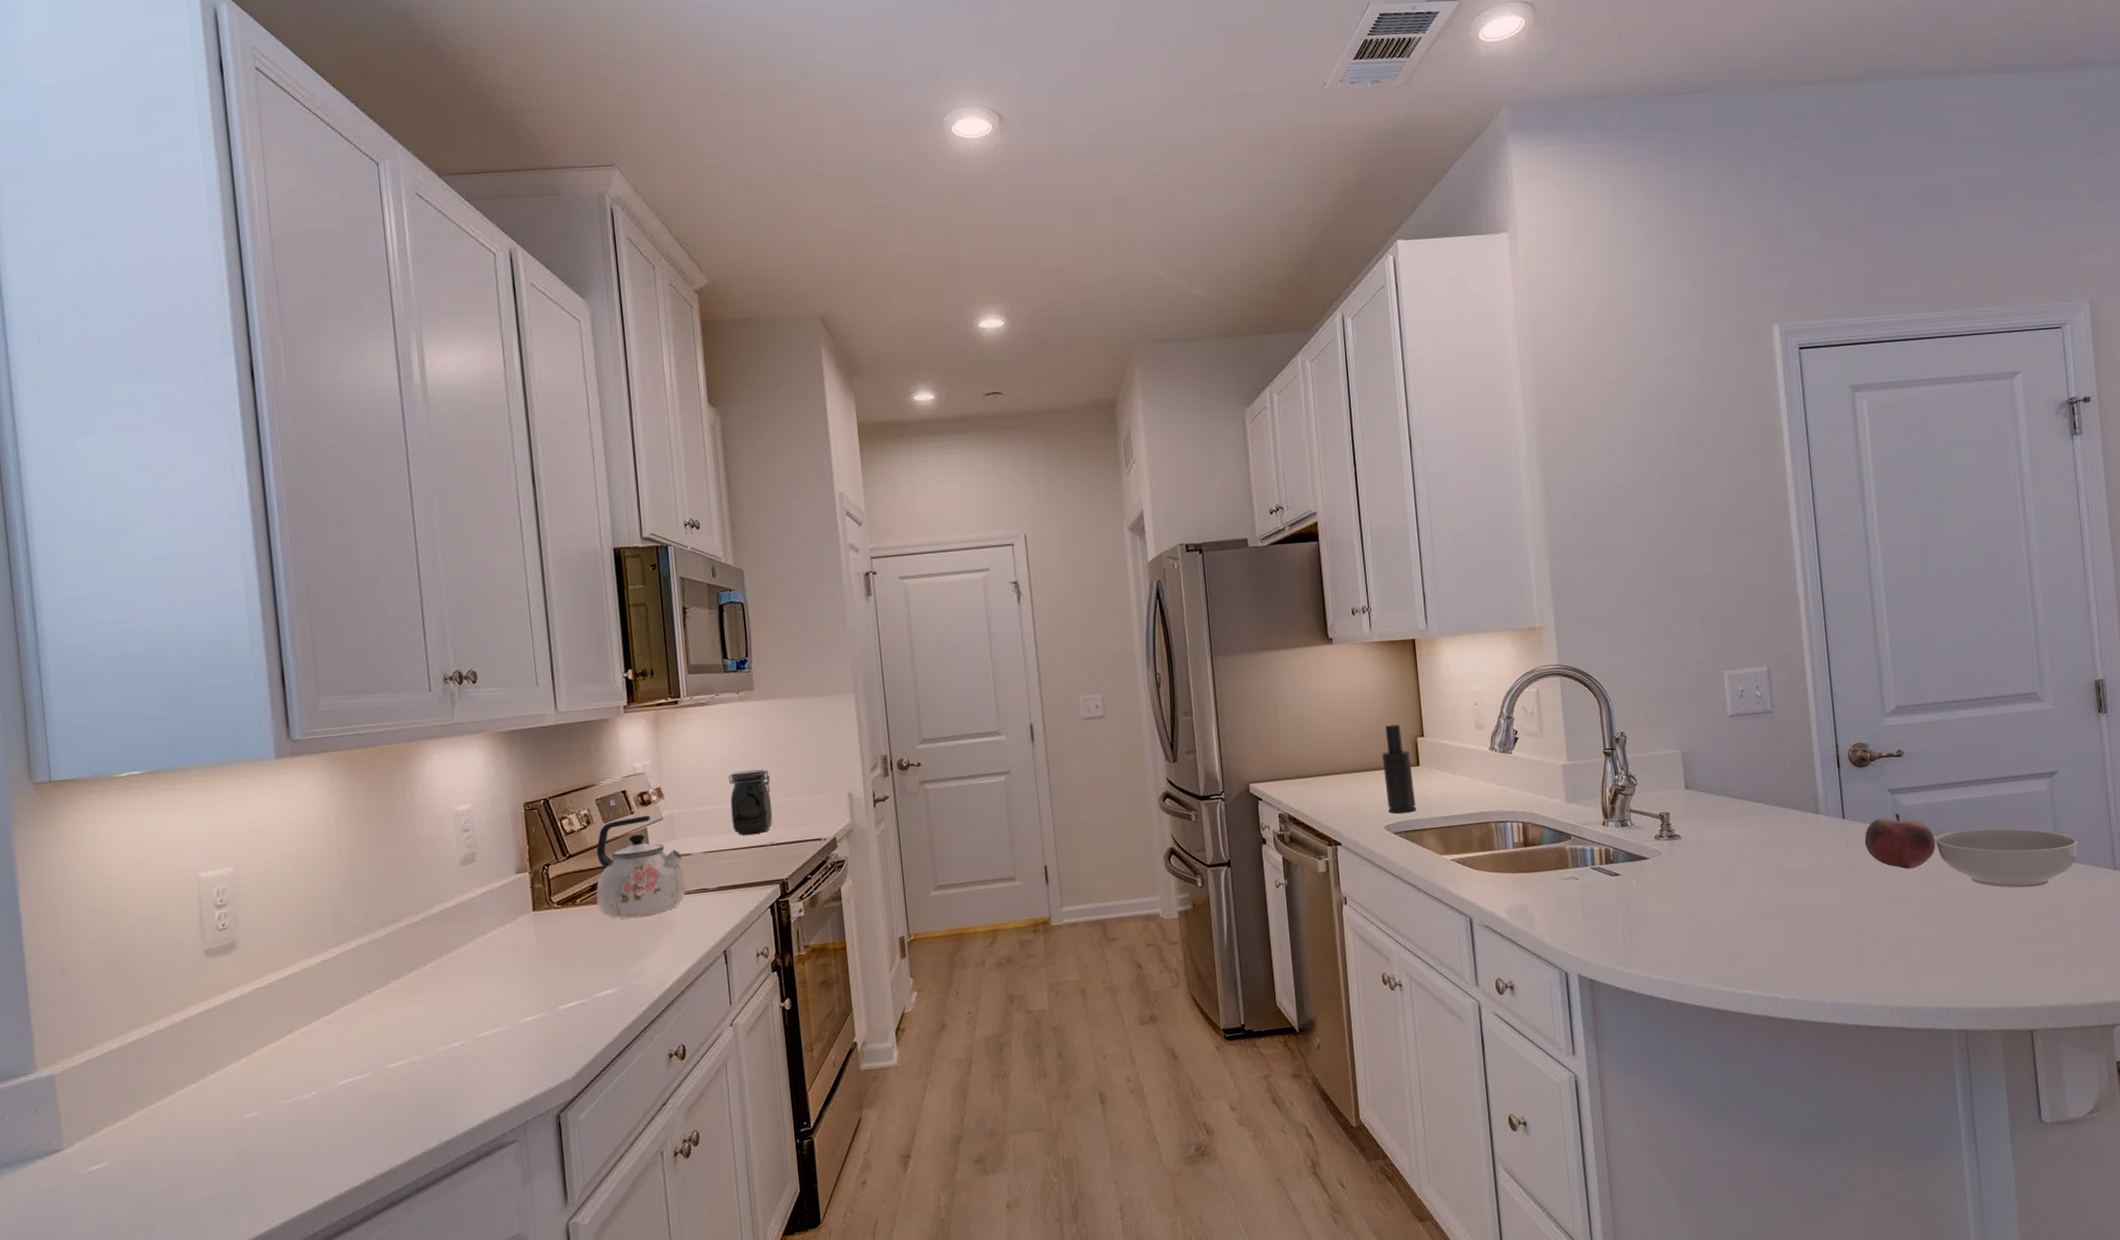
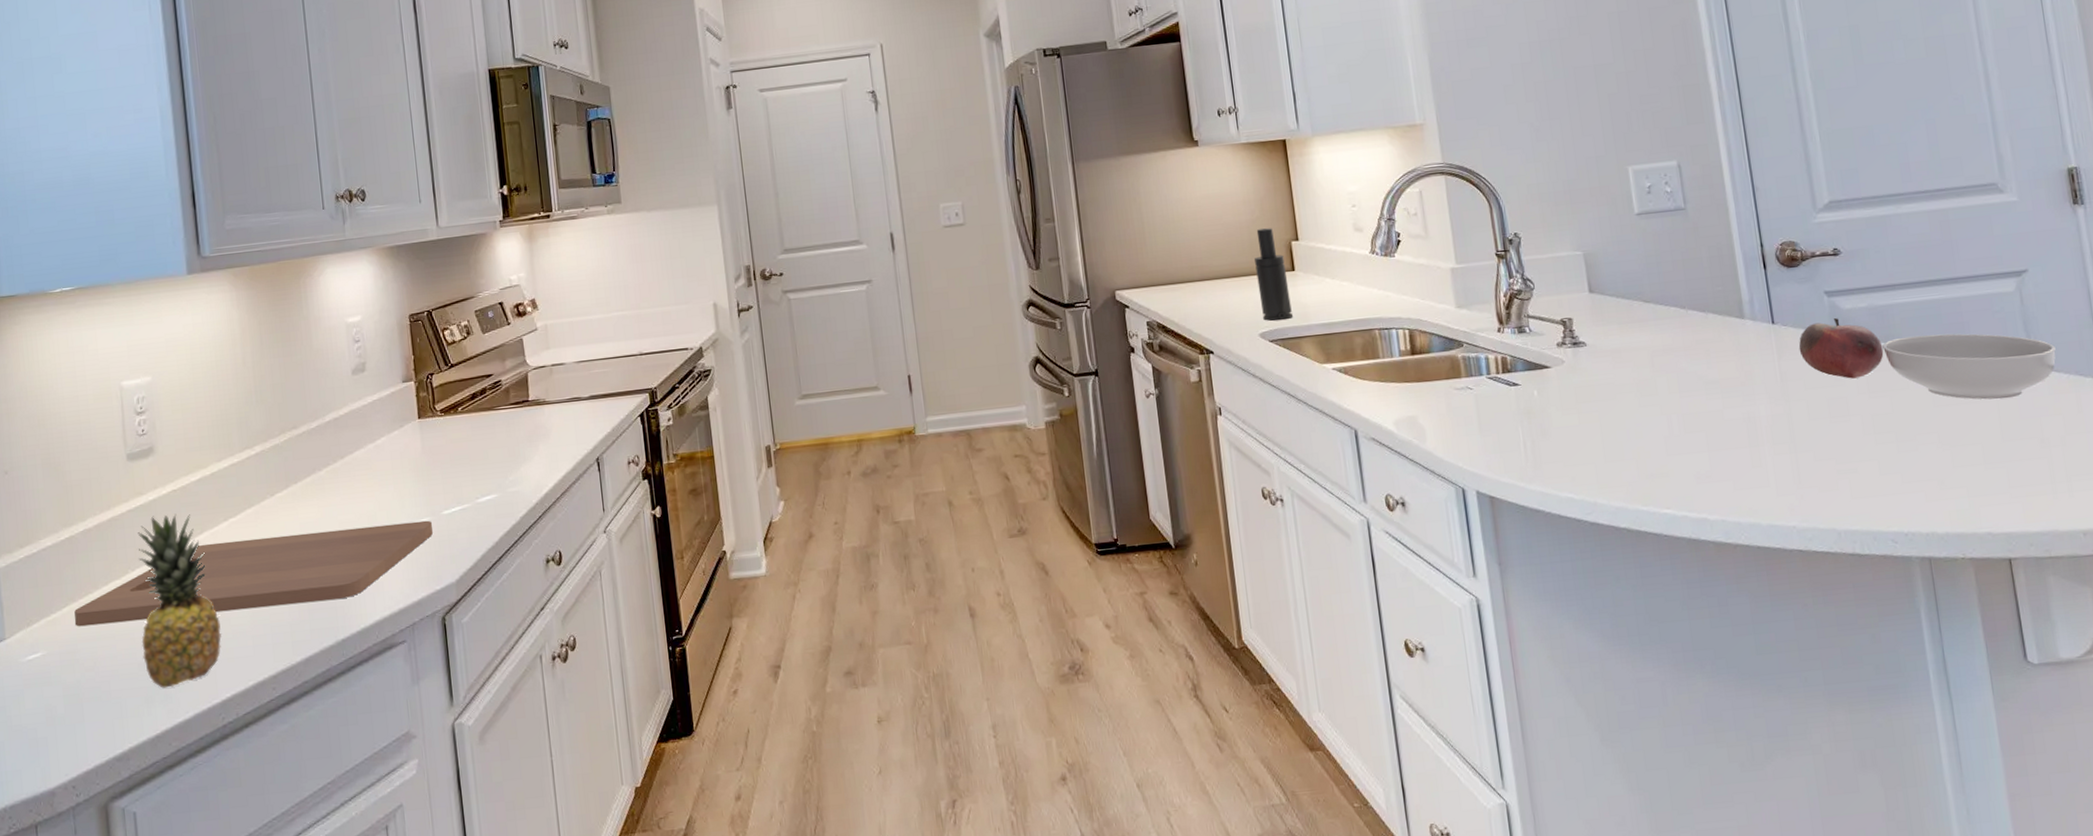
cutting board: none [144,1016,547,1135] -> present [74,520,433,627]
fruit: none [217,1012,313,1197] -> present [137,513,222,688]
kettle: present [595,815,686,919] -> none [476,326,560,427]
jar: present [728,769,773,835] -> none [598,280,642,345]

